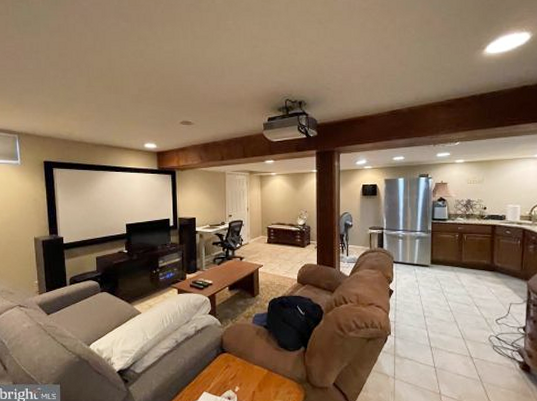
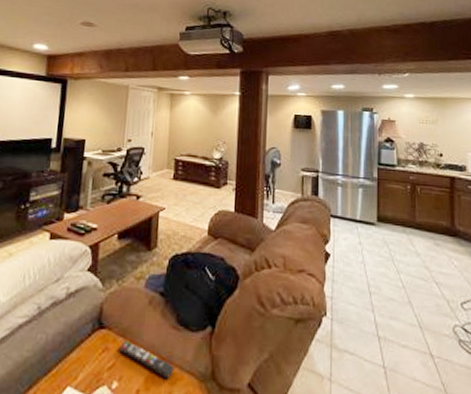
remote control: none [237,360,279,384] -> present [119,341,174,380]

